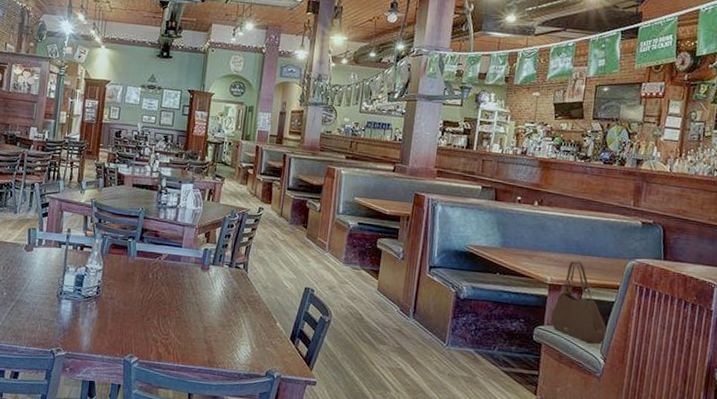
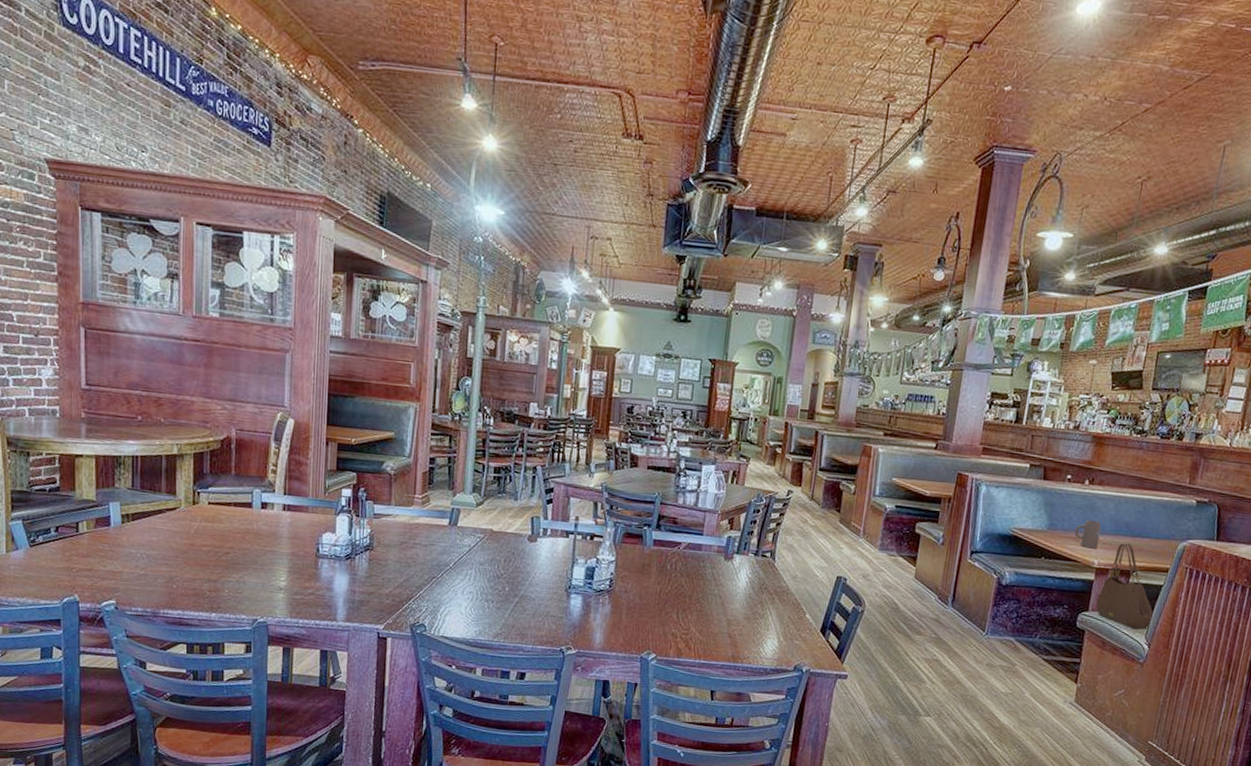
beer mug: none [527,238,552,266] -> present [1074,520,1102,549]

